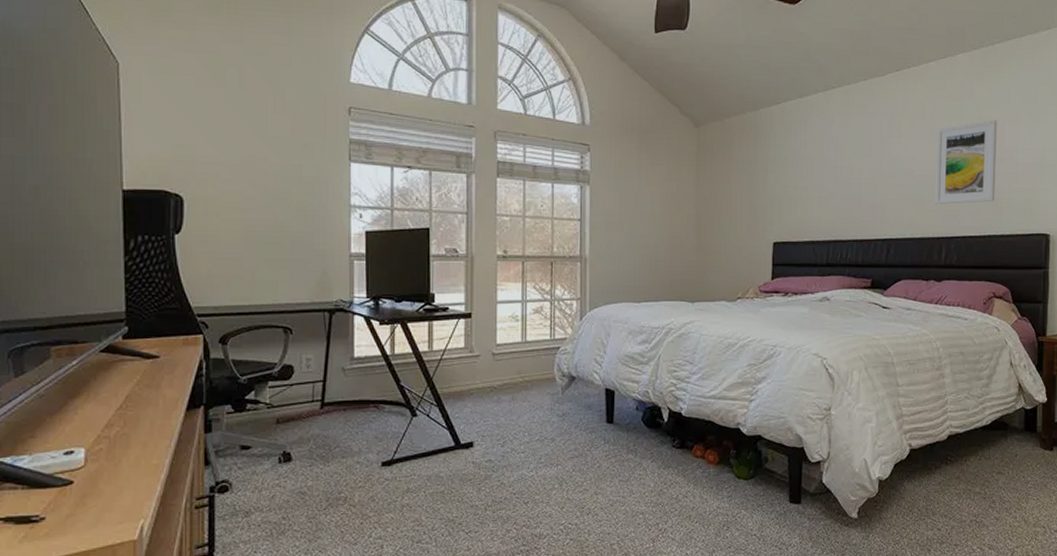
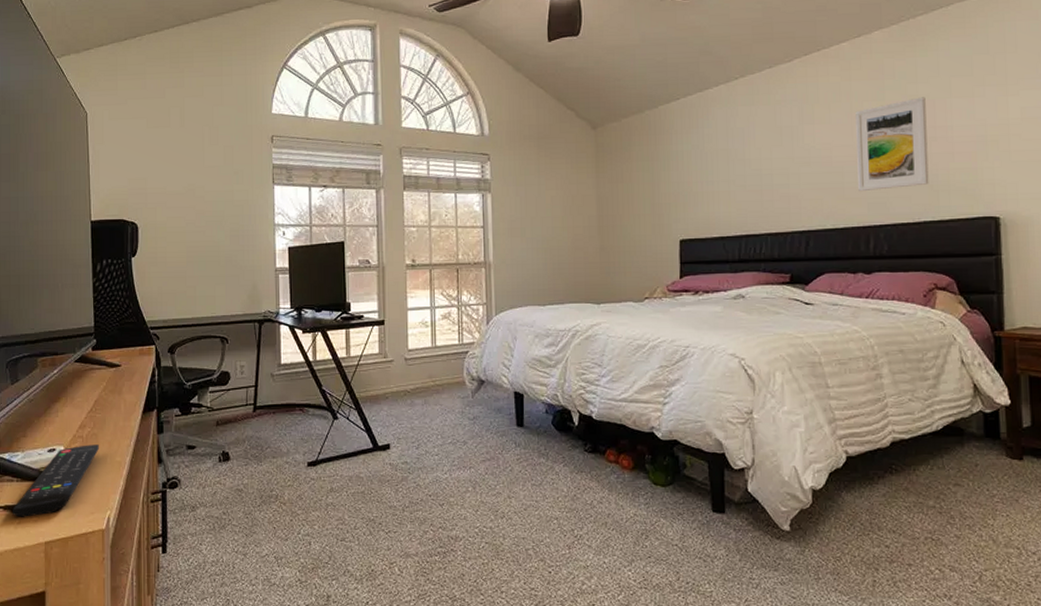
remote control: none [16,446,130,530] -> present [13,445,99,517]

